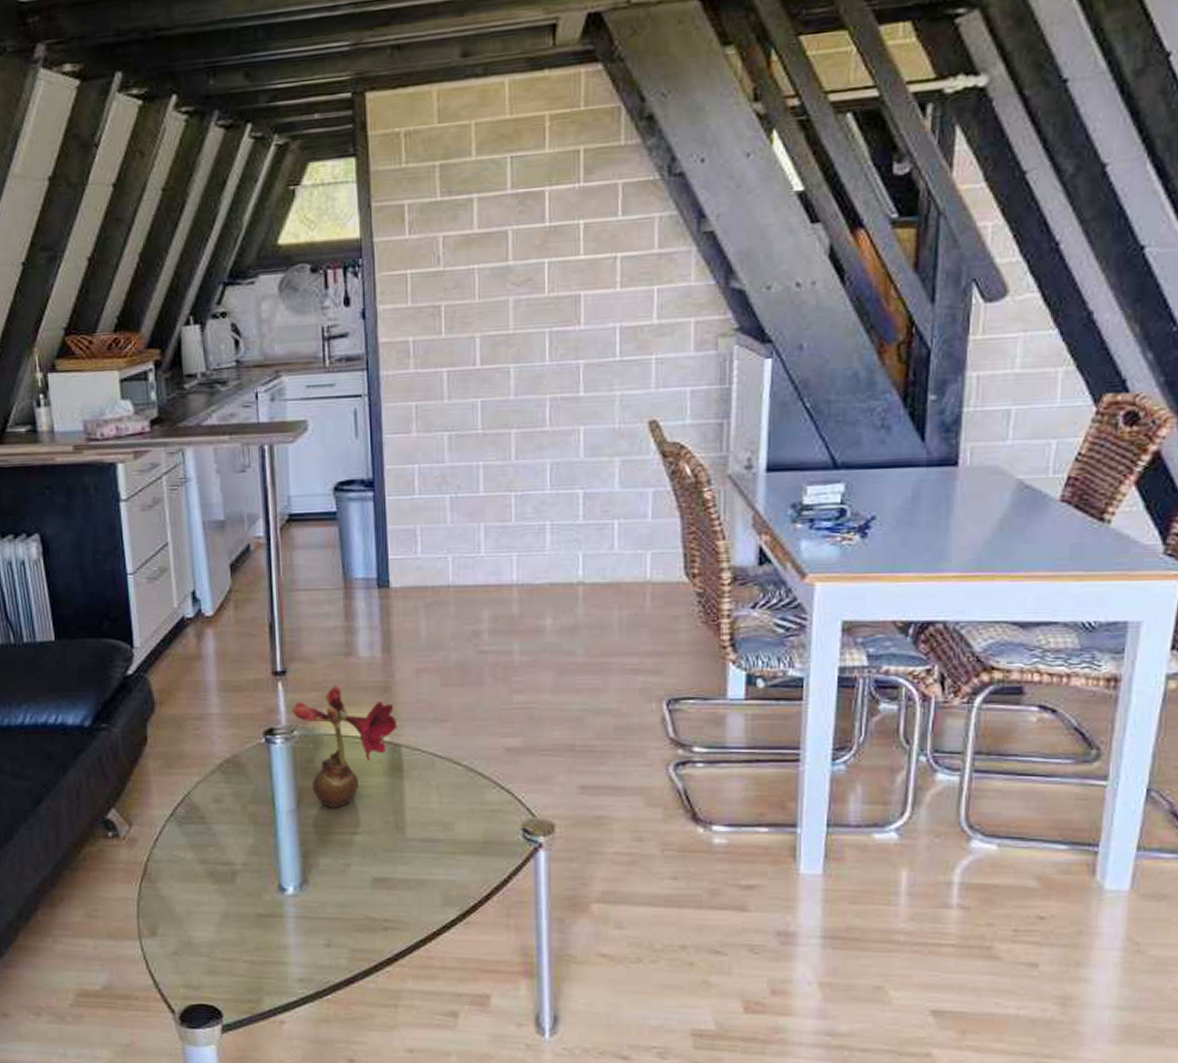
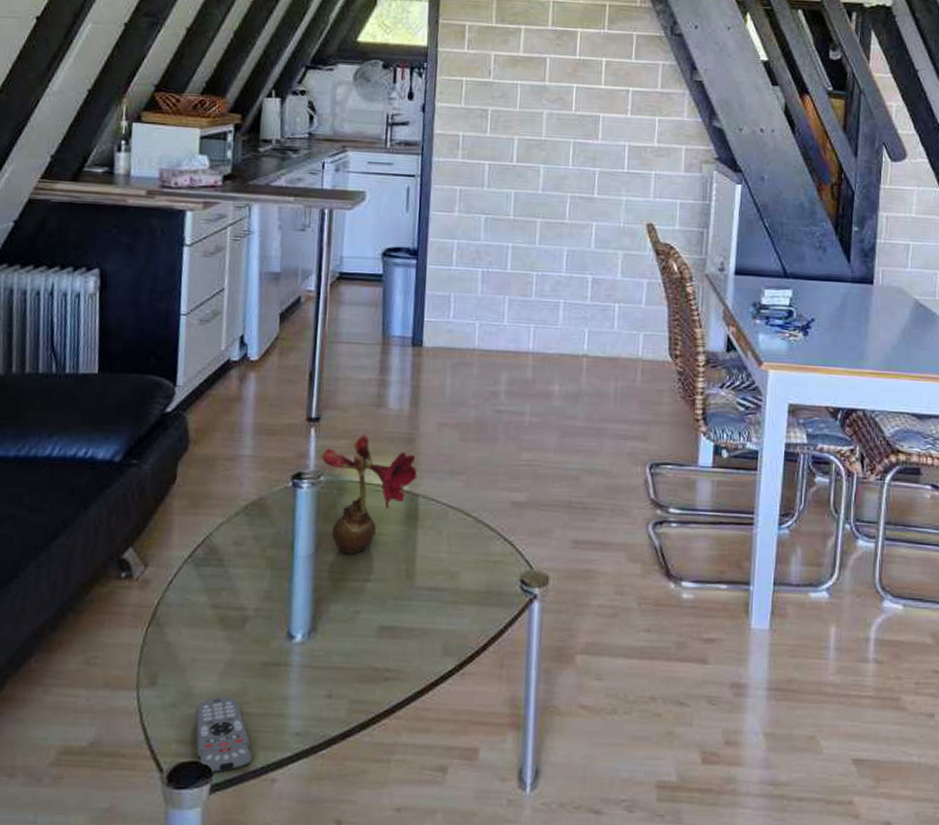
remote control: none [198,945,258,1015] -> present [195,696,252,774]

